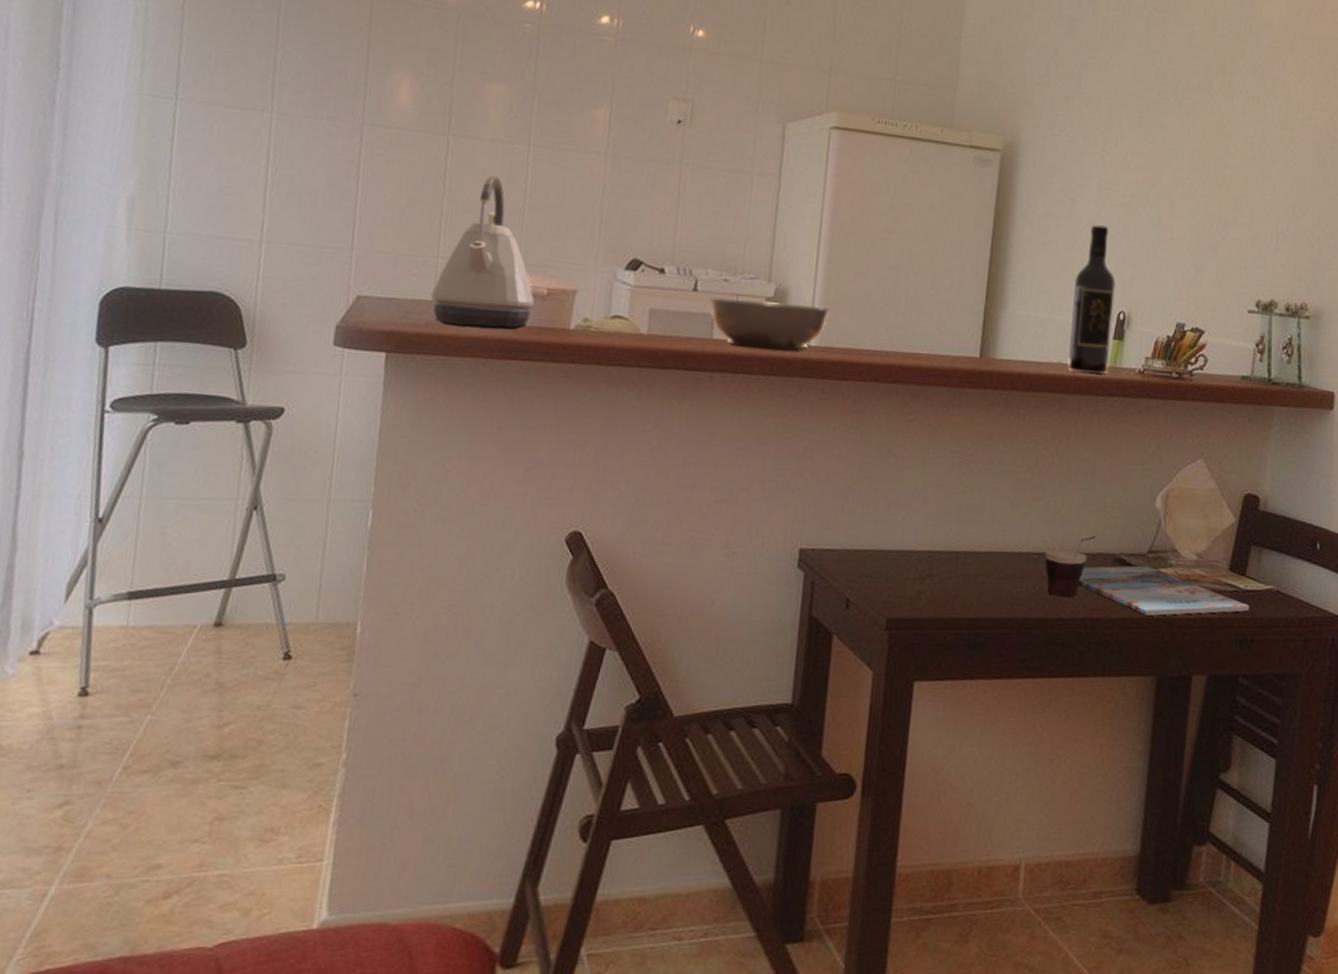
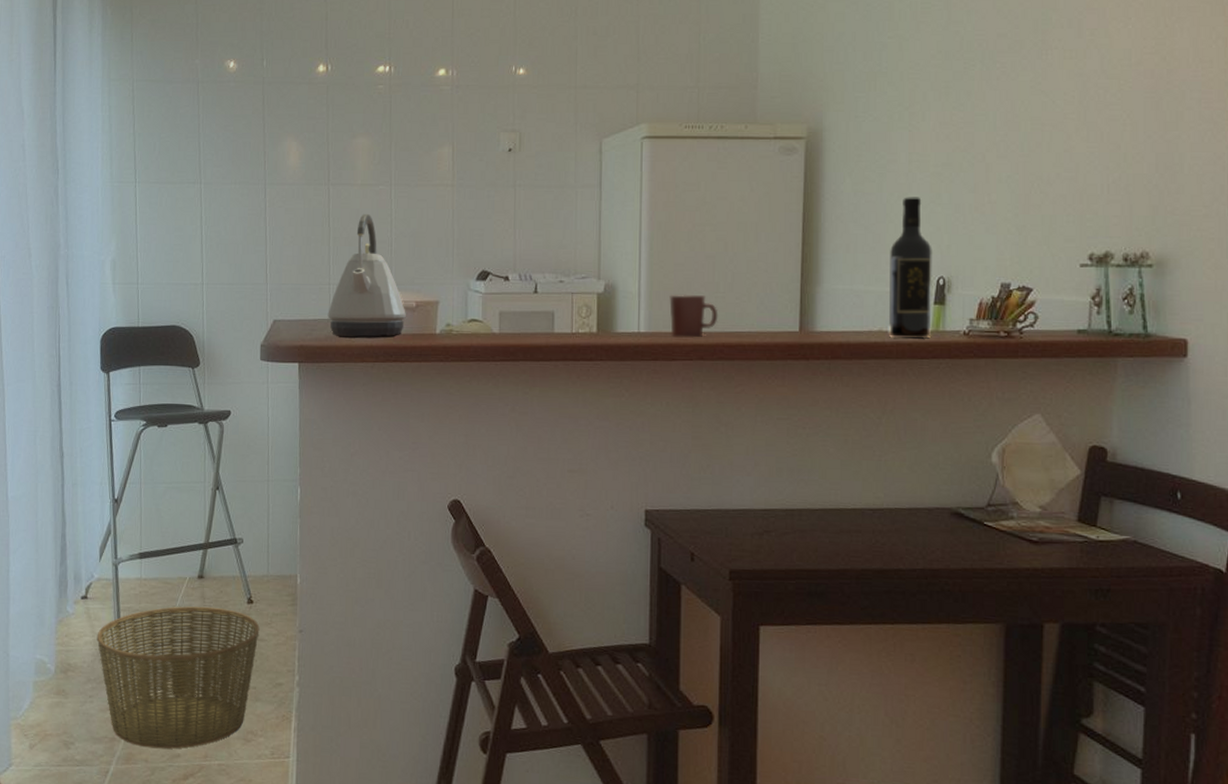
basket: none [47,663,298,859] -> present [96,606,260,749]
bowl: present [709,297,830,352] -> none [549,296,655,340]
mug: none [844,306,897,357] -> present [669,294,718,338]
cup: present [1044,535,1095,599] -> none [878,491,930,551]
magazine: present [1078,565,1250,616] -> none [915,518,1103,566]

